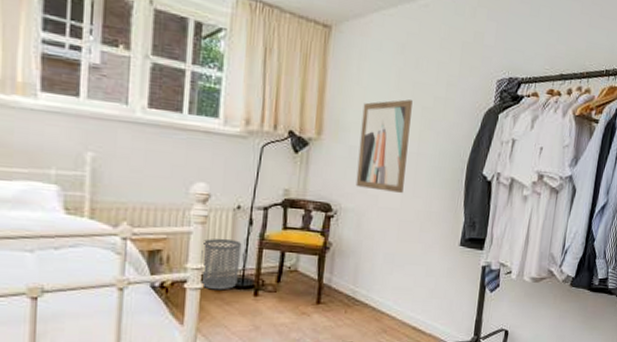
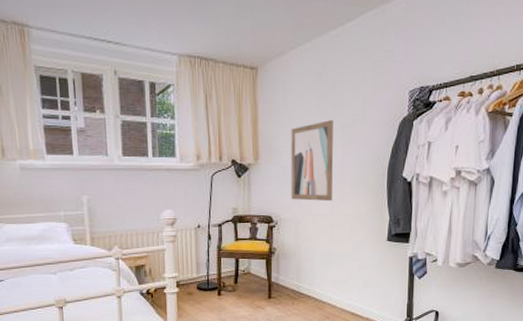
waste bin: present [201,239,242,290] -> none [174,253,205,293]

